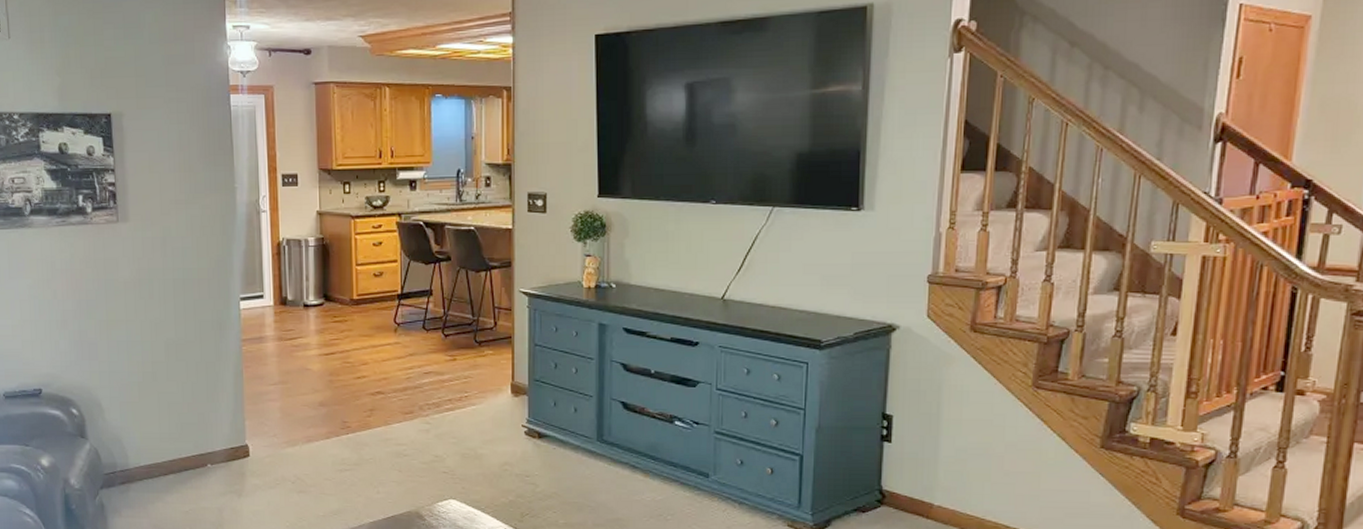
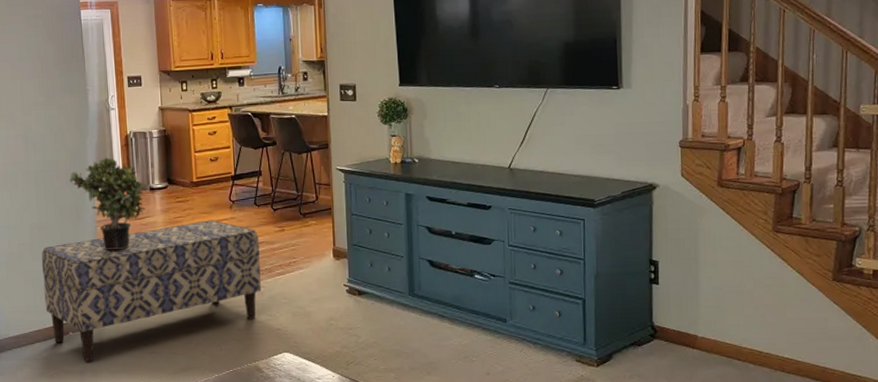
bench: none [178,344,427,497] -> present [41,220,261,361]
potted plant: none [212,267,298,374] -> present [69,157,145,250]

